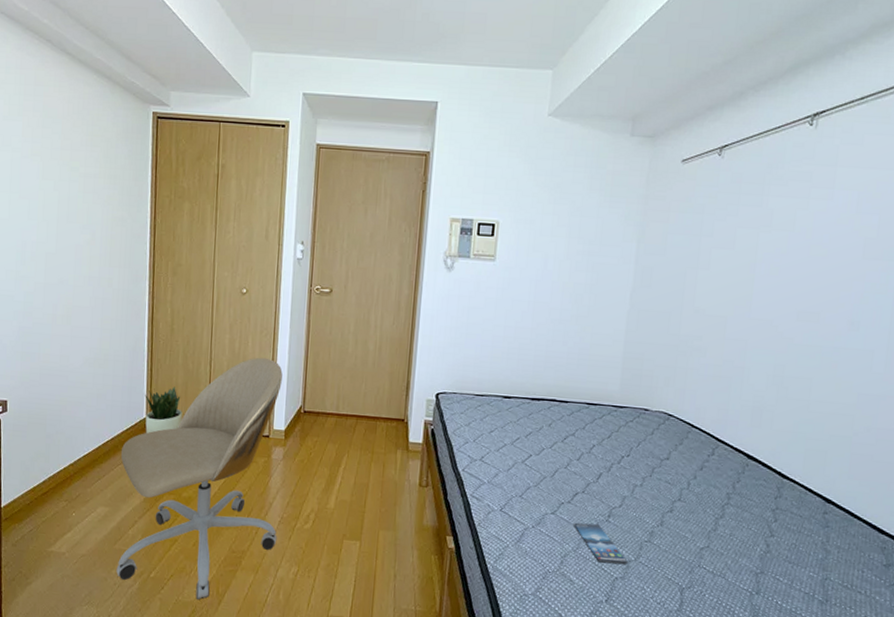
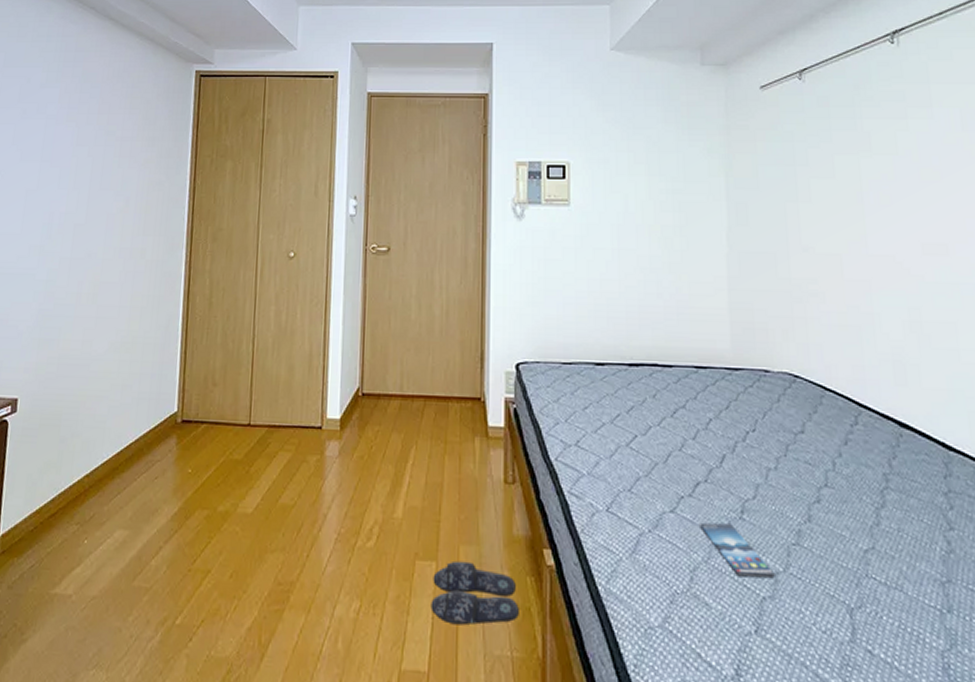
office chair: present [116,357,283,600] -> none [133,330,336,655]
planter: present [145,386,182,433] -> none [176,371,220,431]
slippers: none [354,541,424,587] -> present [430,560,519,626]

